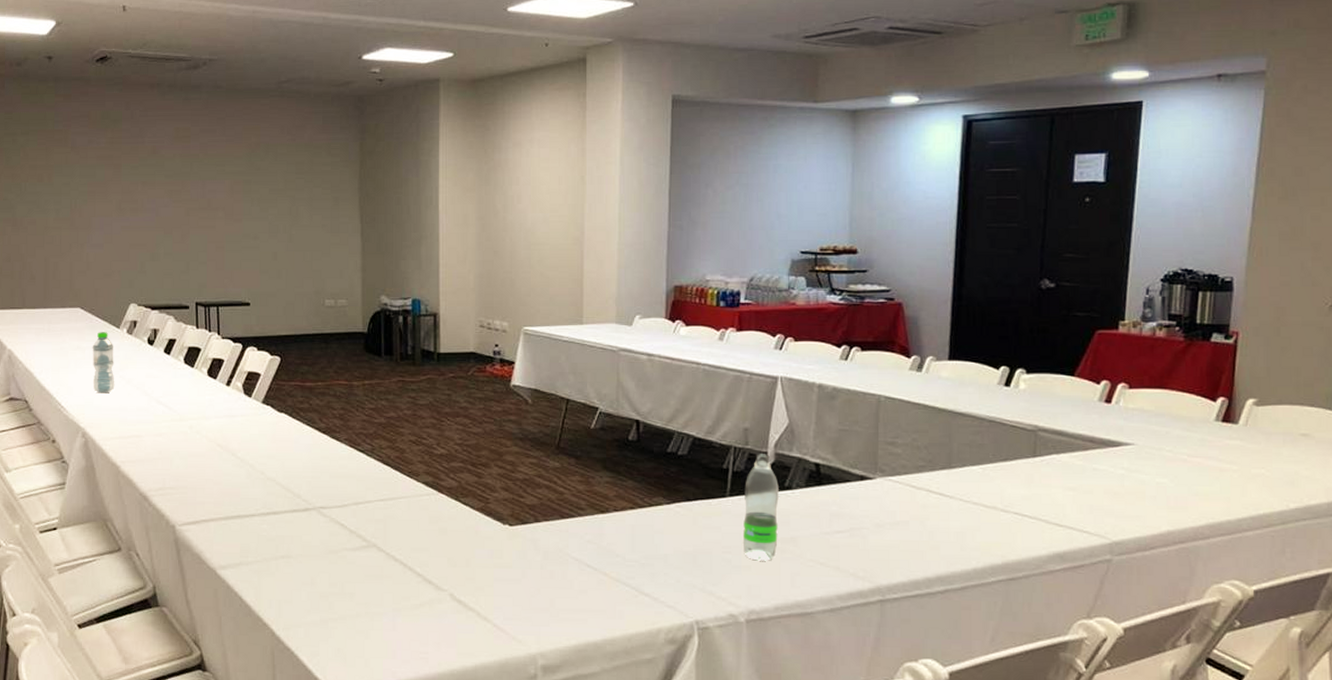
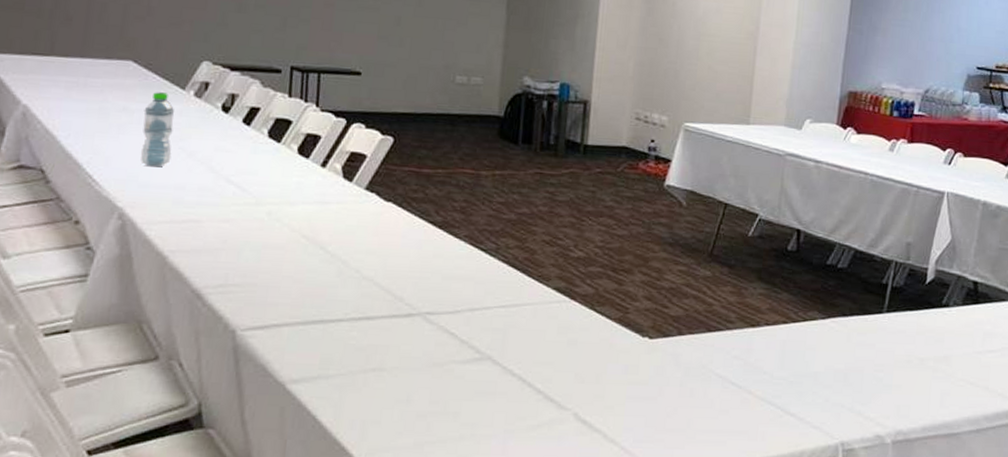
bottle: present [742,454,779,561] -> none [895,269,937,380]

